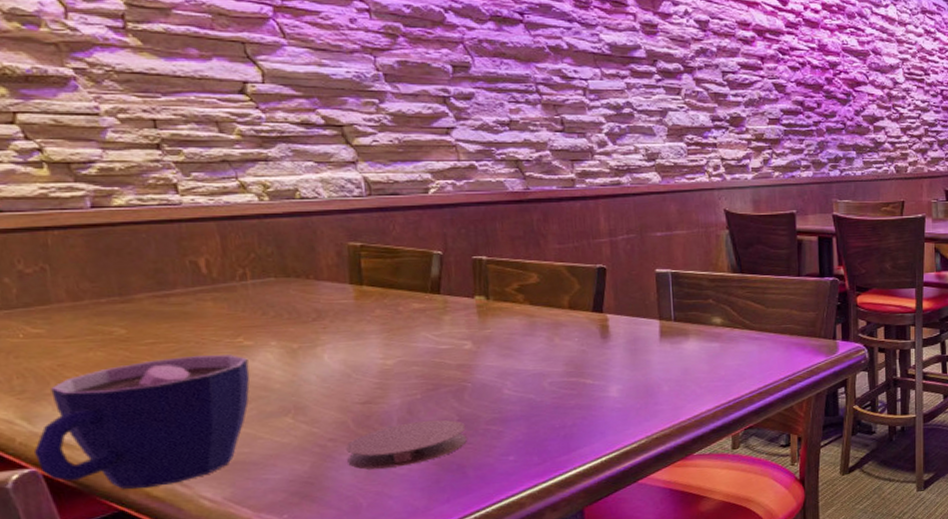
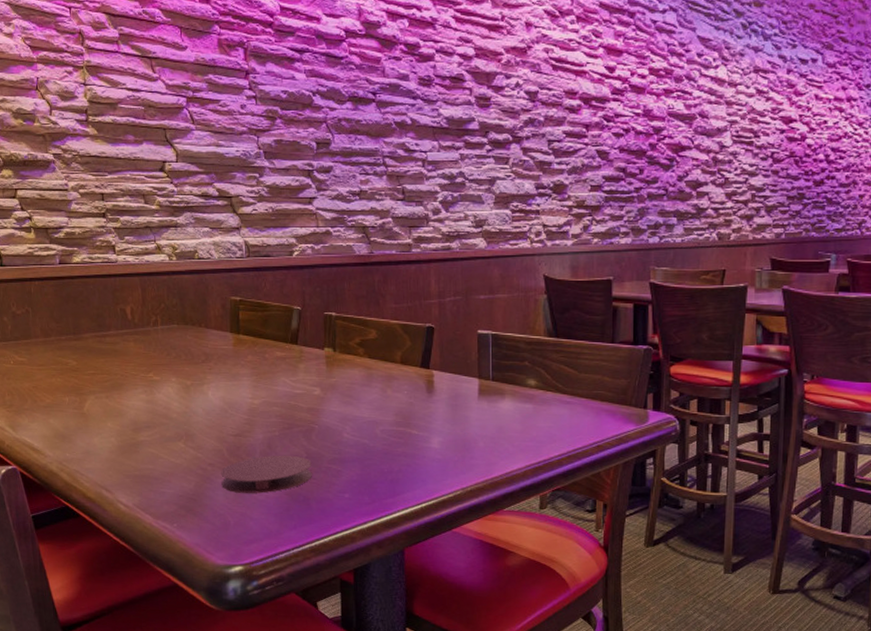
cup: present [33,354,250,489] -> none [15,386,156,490]

